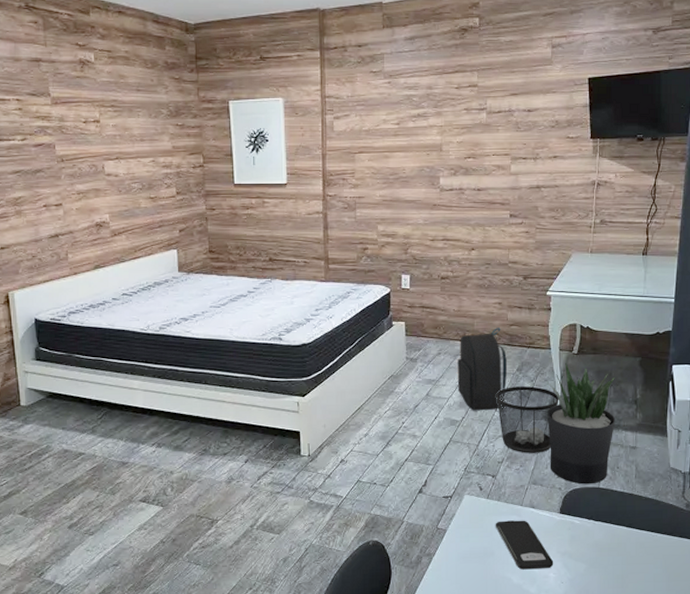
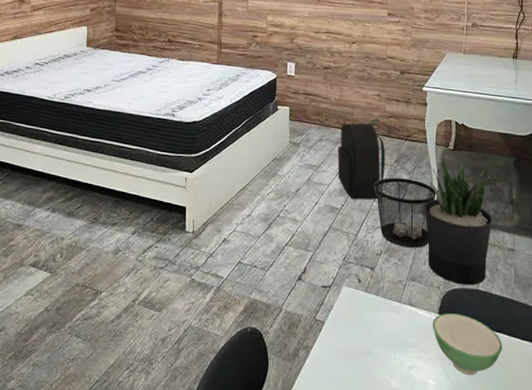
phone: present [495,520,554,570] -> none [373,317,434,375]
bowl: none [553,511,622,566] -> present [432,313,503,376]

